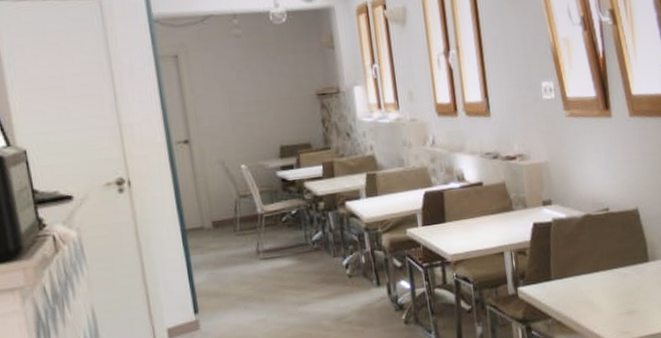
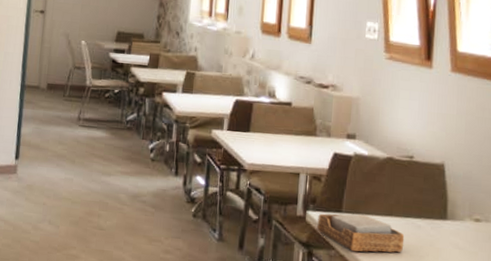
napkin holder: none [529,277,615,316] -> present [317,213,405,253]

